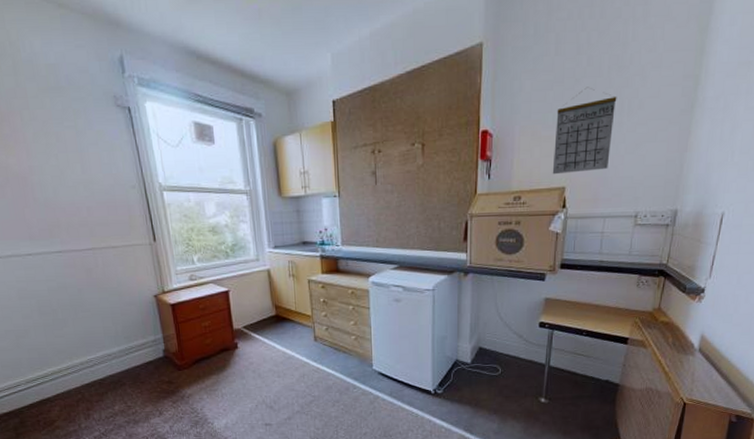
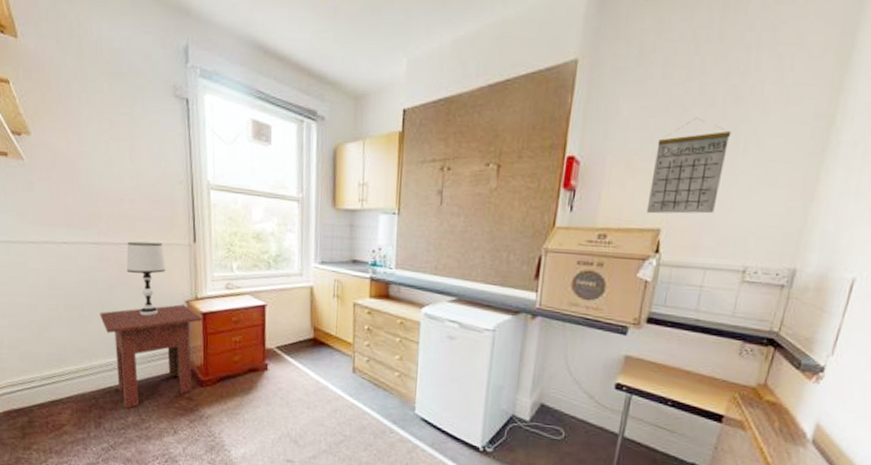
side table: none [74,299,172,399] -> present [100,304,203,409]
table lamp: none [90,245,131,314] -> present [127,241,166,317]

